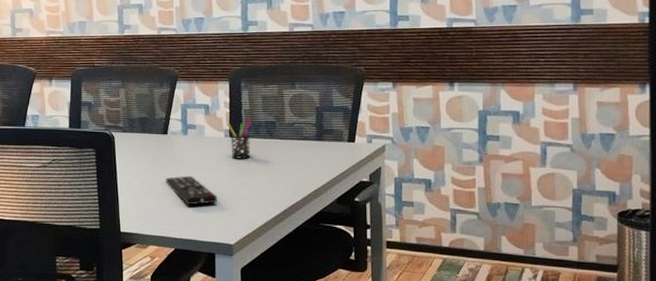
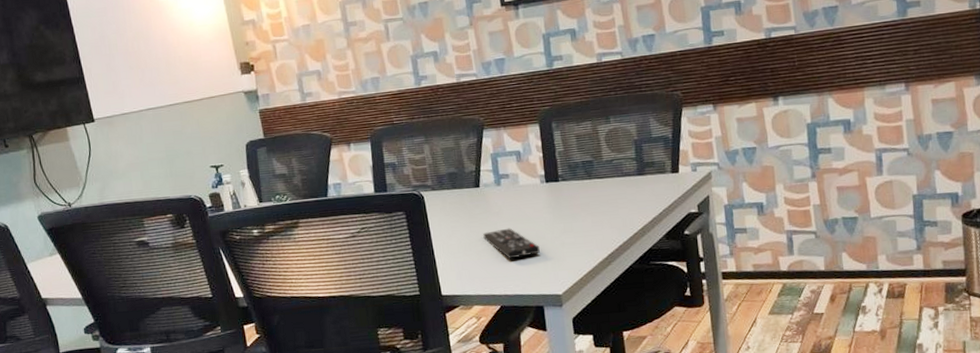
pen holder: present [226,118,252,159] -> none [540,160,570,205]

